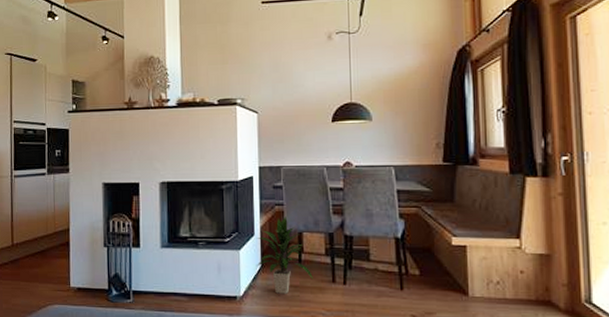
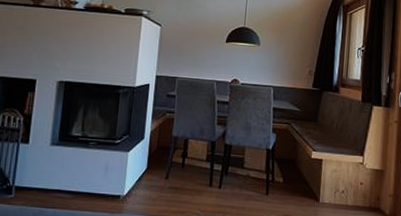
indoor plant: present [256,216,313,294] -> none [142,123,193,195]

